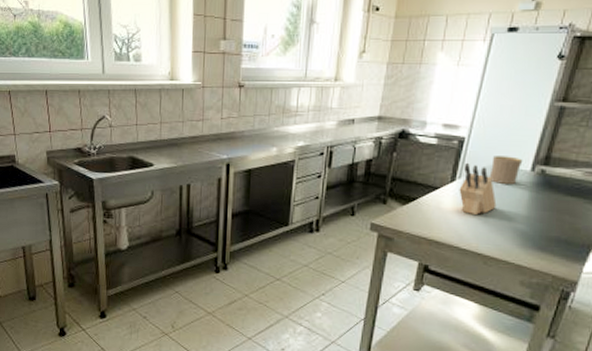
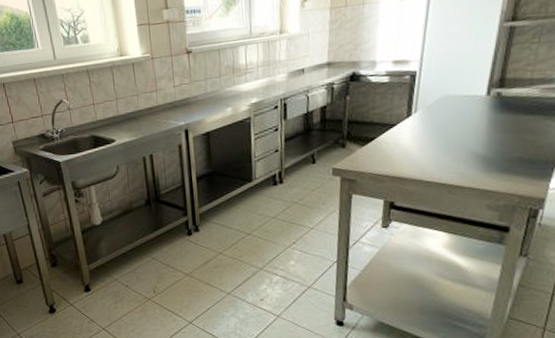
knife block: present [459,162,497,215] -> none [416,95,456,147]
cup: present [489,156,523,184] -> none [445,83,478,112]

